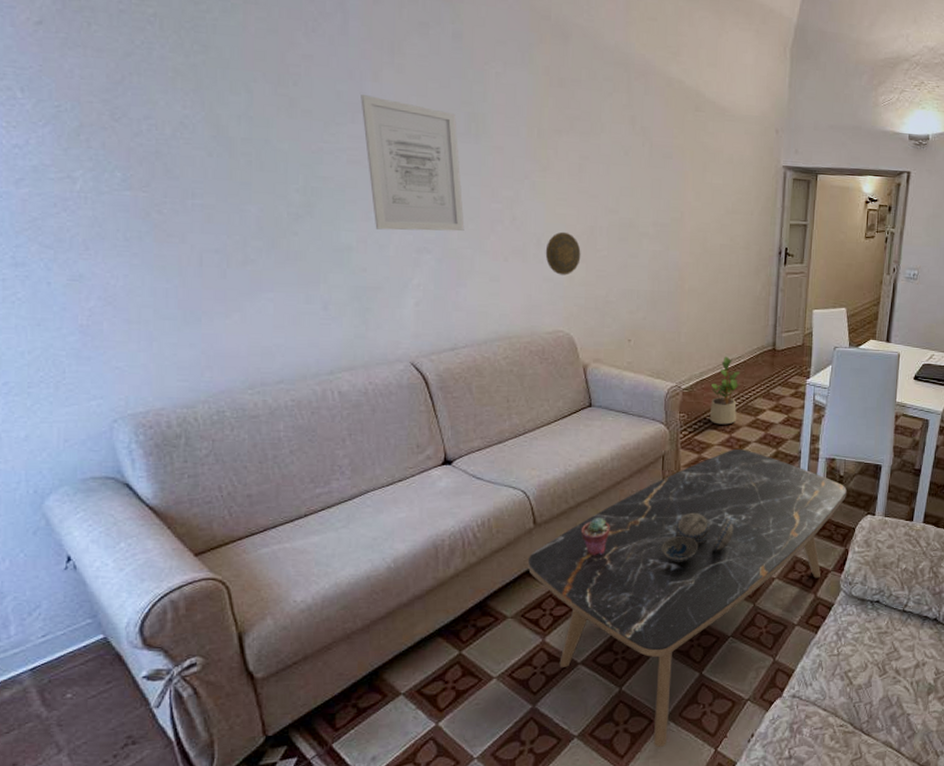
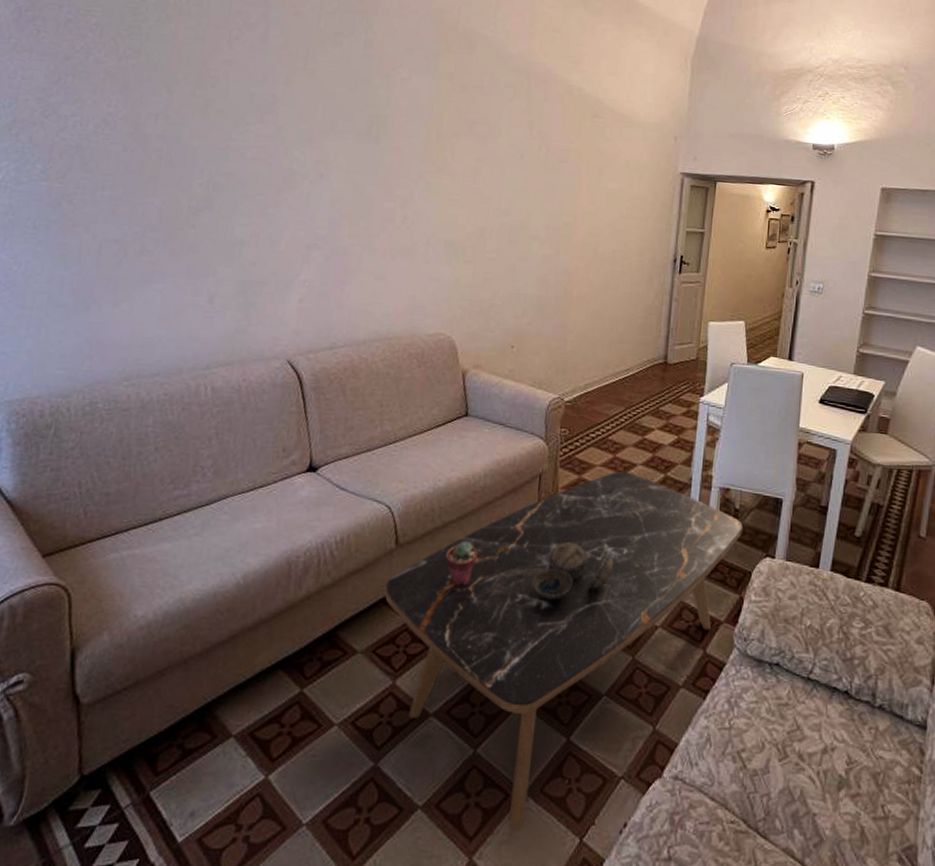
wall art: present [360,95,465,232] -> none [269,97,360,229]
decorative plate: present [545,231,581,275] -> none [433,232,470,277]
potted plant: present [709,356,741,425] -> none [592,367,628,444]

